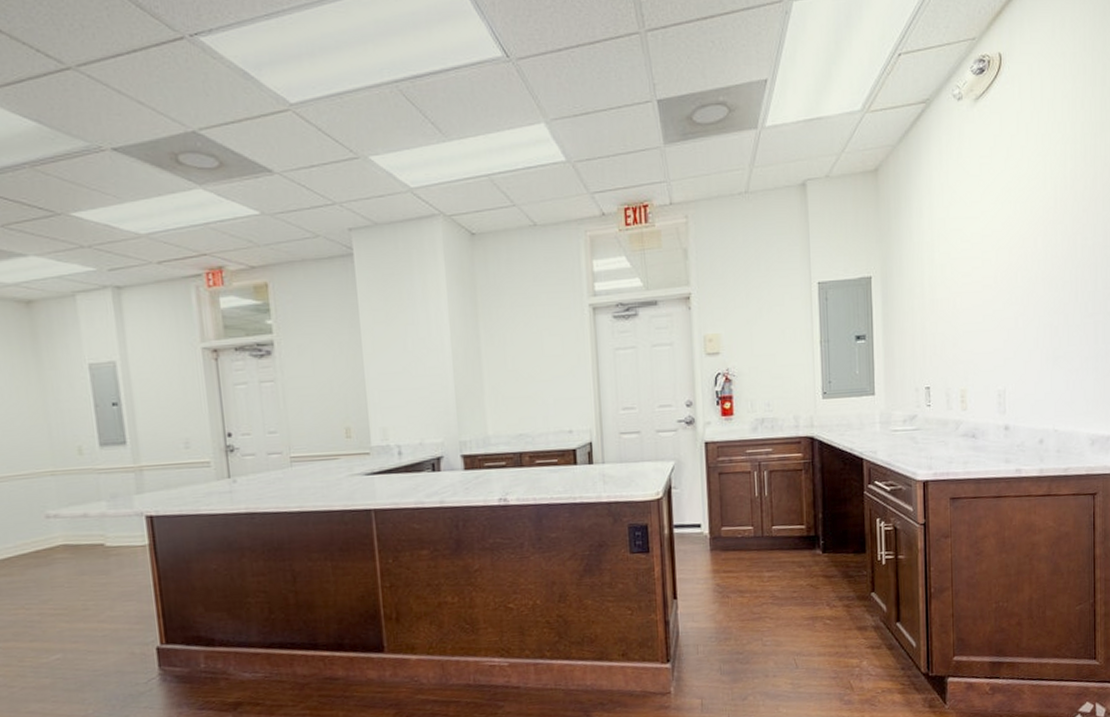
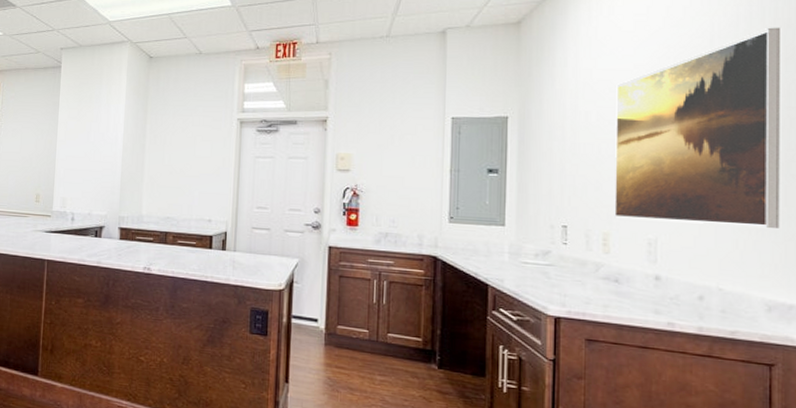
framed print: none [967,165,1100,374] -> present [614,27,780,228]

